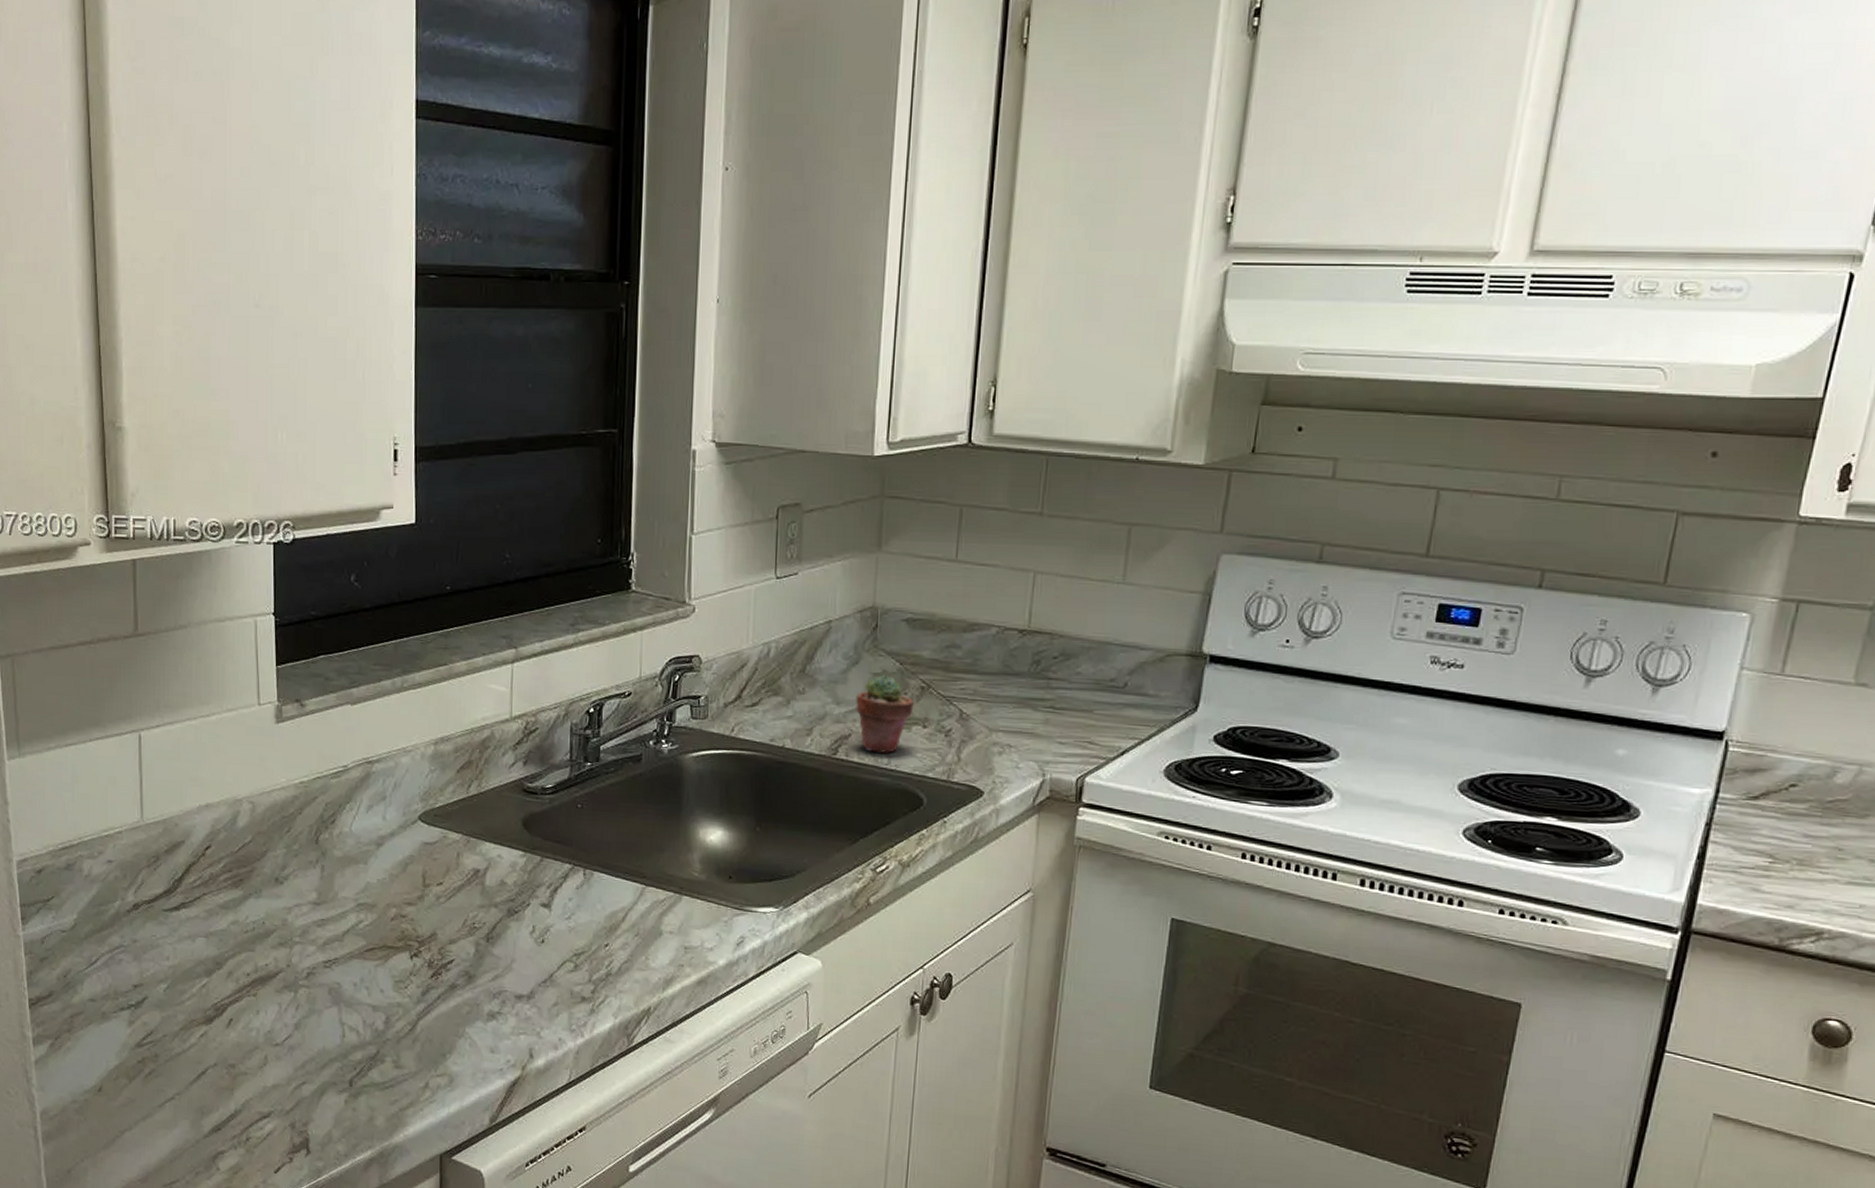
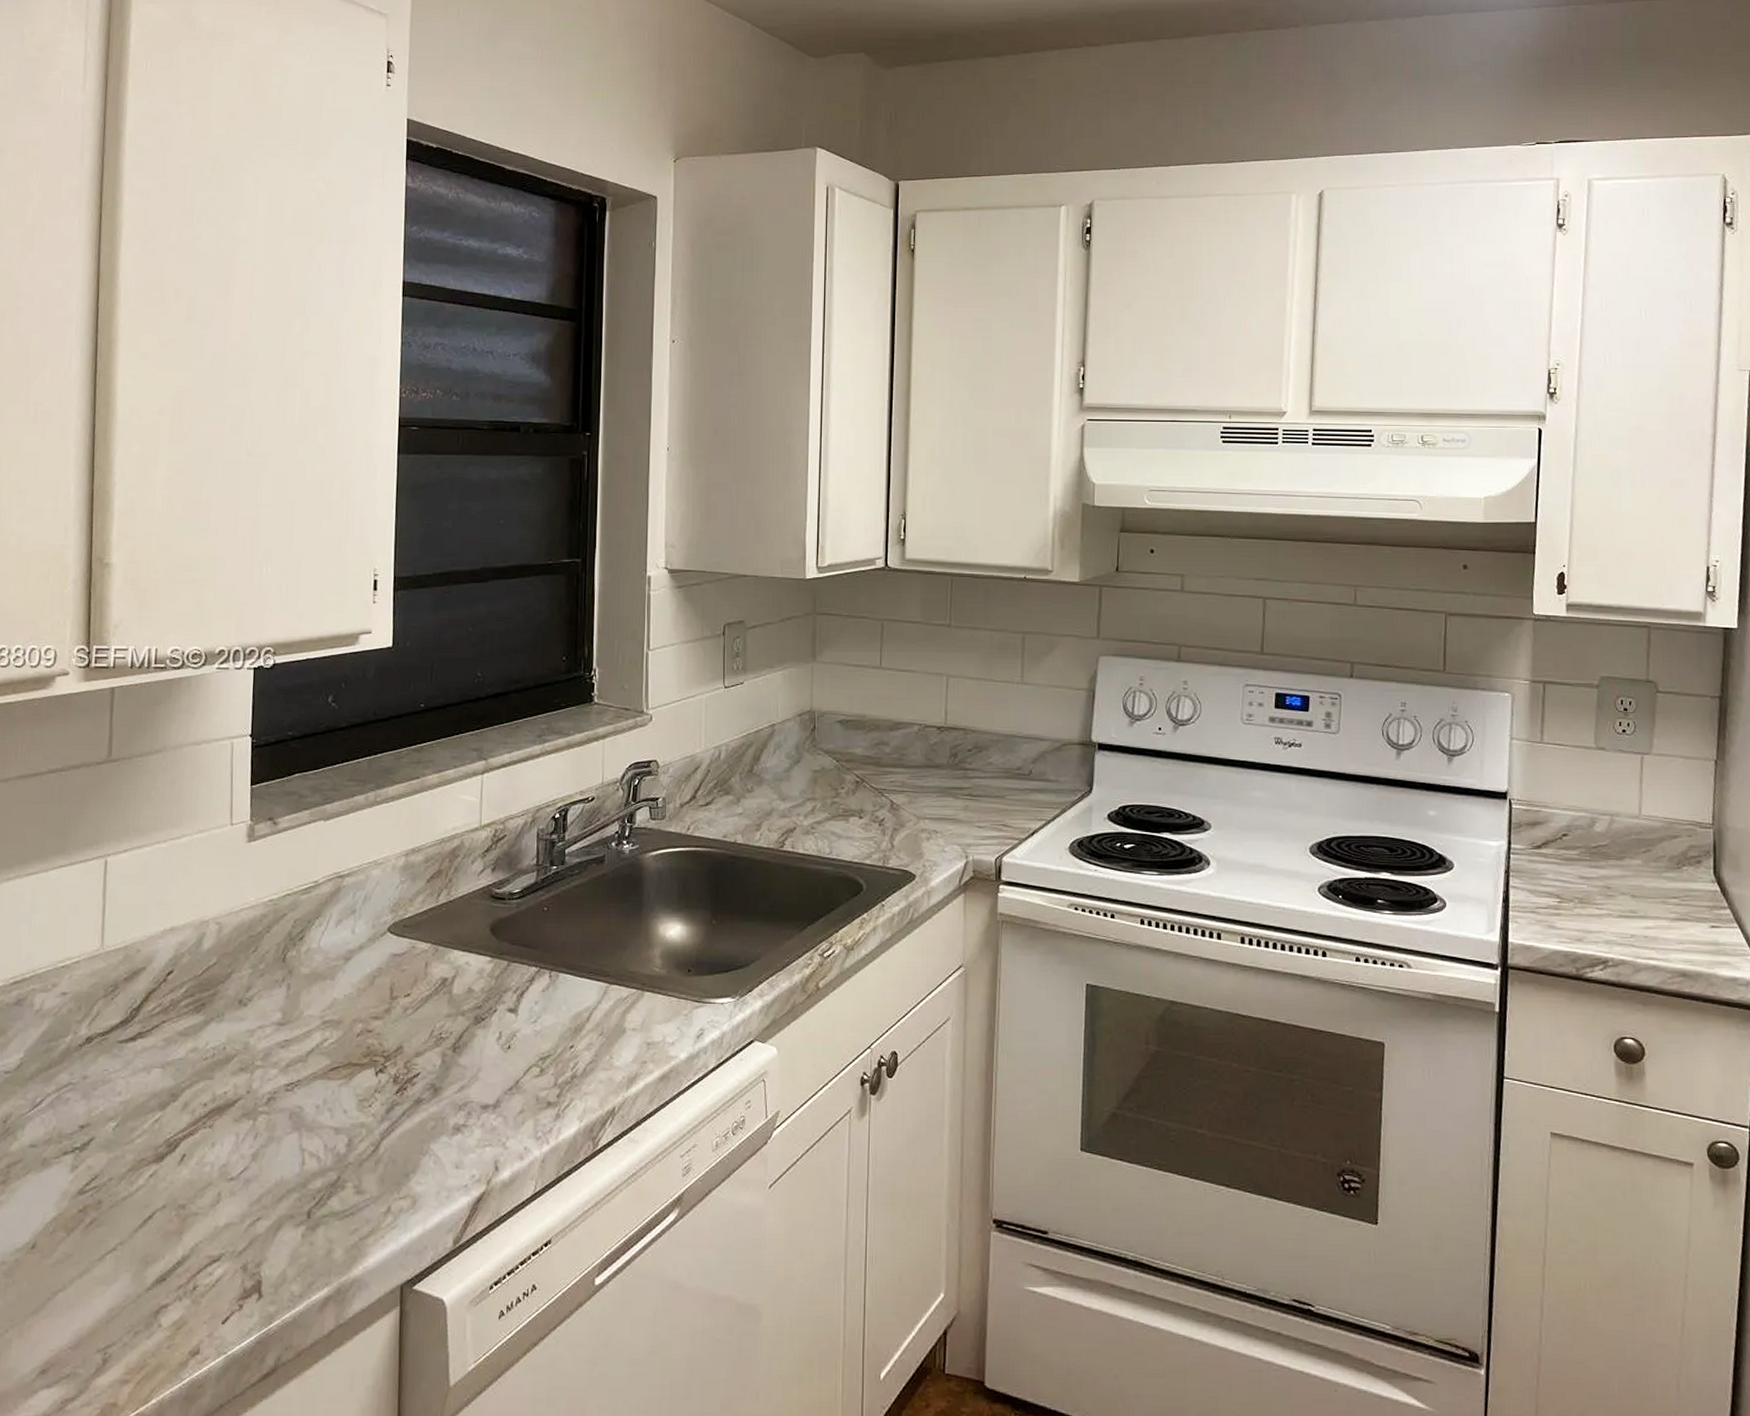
potted succulent: present [856,675,914,753] -> none [799,772,850,844]

